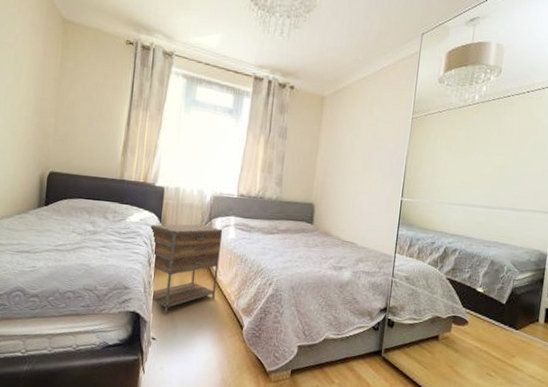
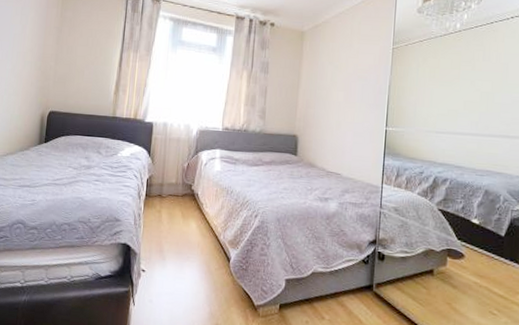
nightstand: present [151,224,223,314] -> none [140,157,209,246]

